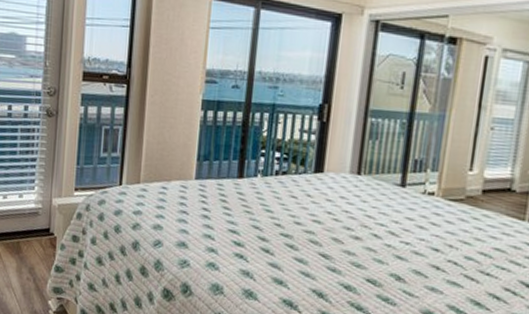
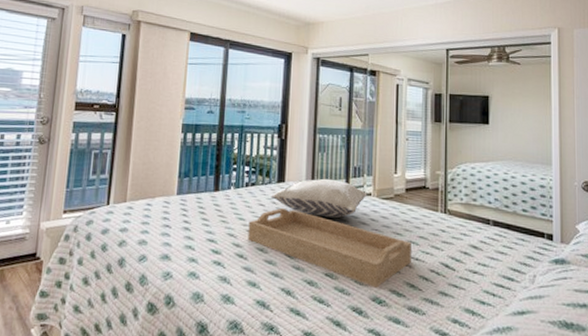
serving tray: none [275,201,483,301] -> present [247,207,411,288]
pillow: none [305,171,429,219] -> present [271,178,368,219]

